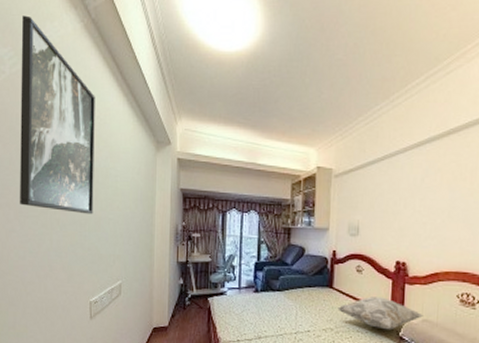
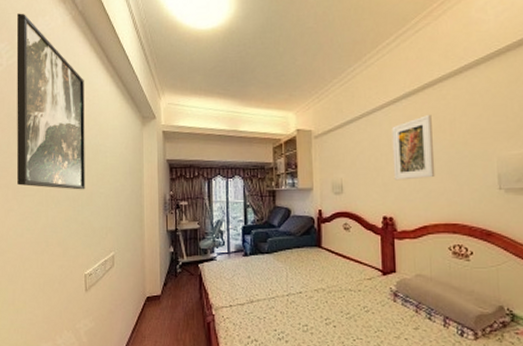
decorative pillow: present [337,296,423,330] -> none [328,254,416,287]
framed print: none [410,162,454,226] -> present [391,115,436,181]

